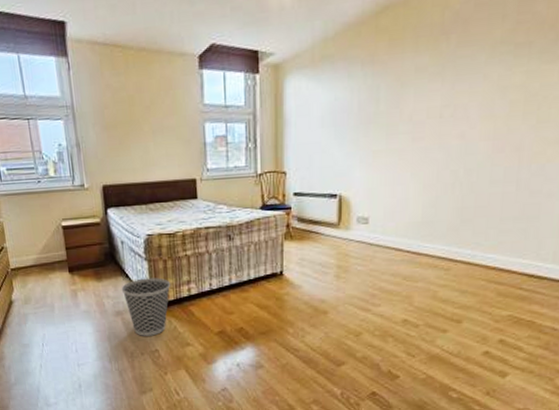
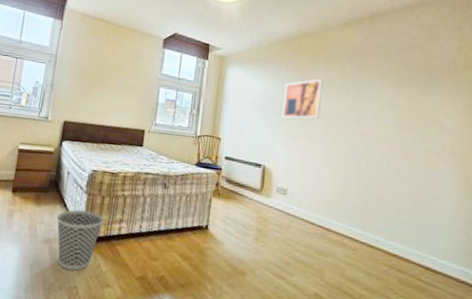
wall art: none [358,69,411,133] -> present [281,78,323,119]

